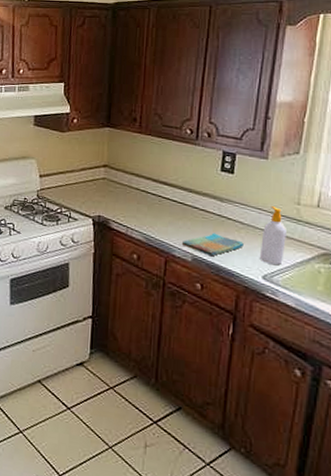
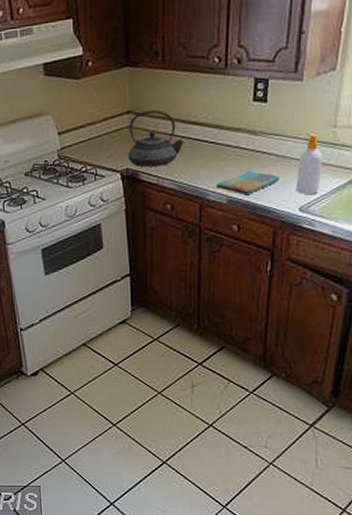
teapot: none [101,166,155,218] -> present [128,109,185,167]

